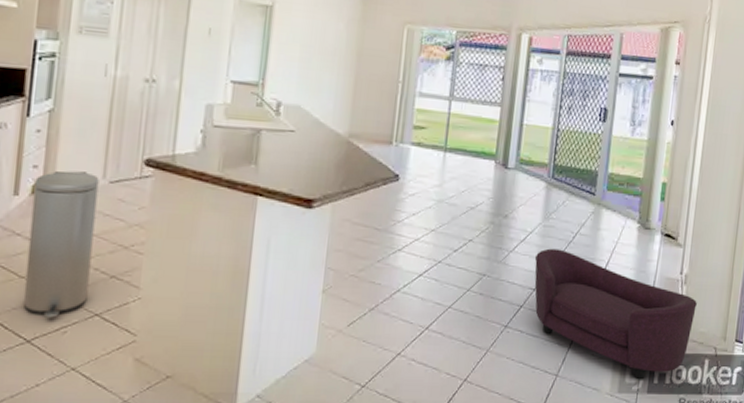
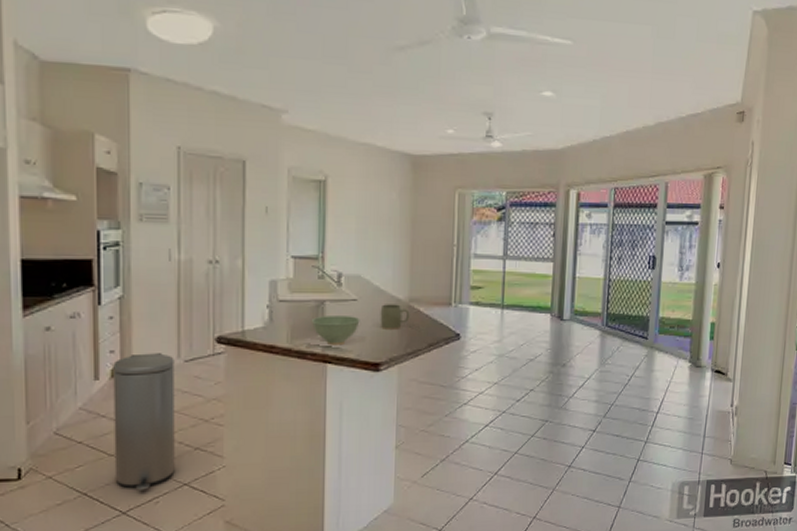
bowl: none [245,145,296,178] -> present [311,316,360,346]
mug: none [316,138,349,165] -> present [380,304,410,329]
dog bed: present [534,248,697,380] -> none [594,392,747,506]

